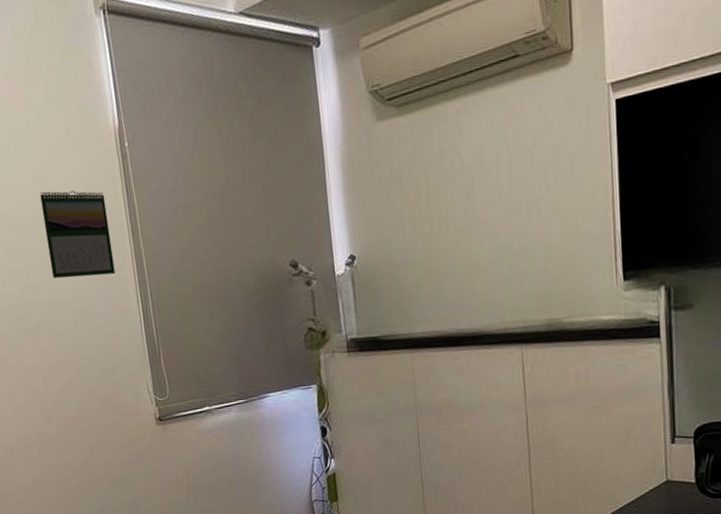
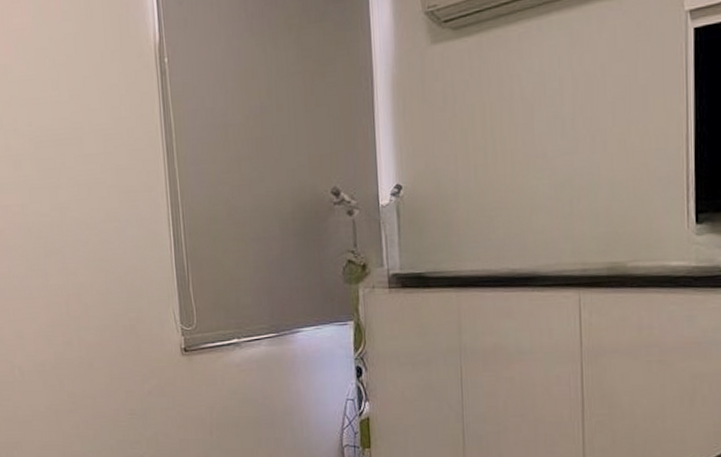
calendar: present [39,190,115,278] -> none [74,106,147,197]

